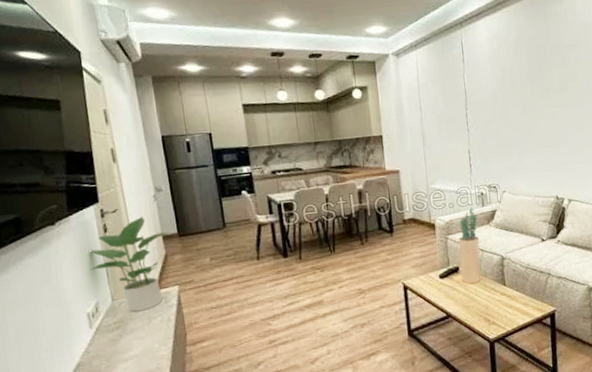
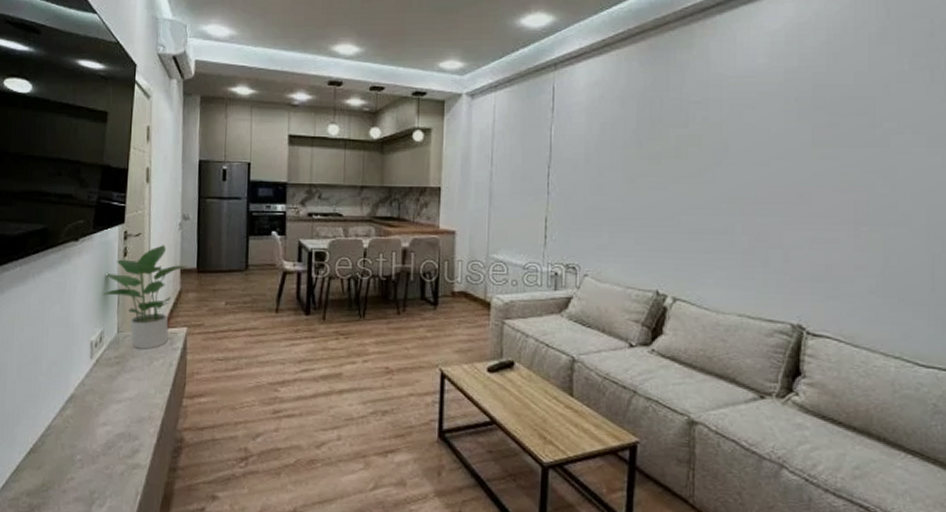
vase: present [458,207,481,284] -> none [515,289,547,387]

